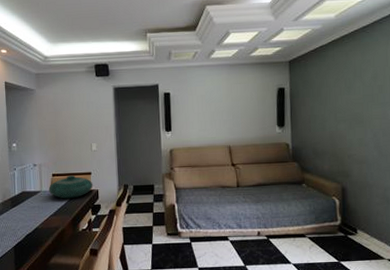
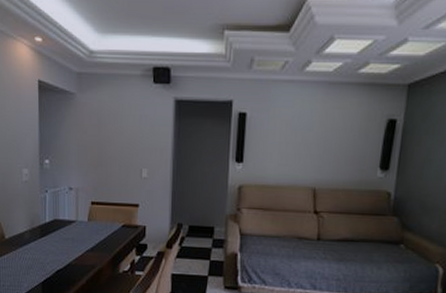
decorative bowl: present [48,175,93,199] -> none [85,205,140,234]

